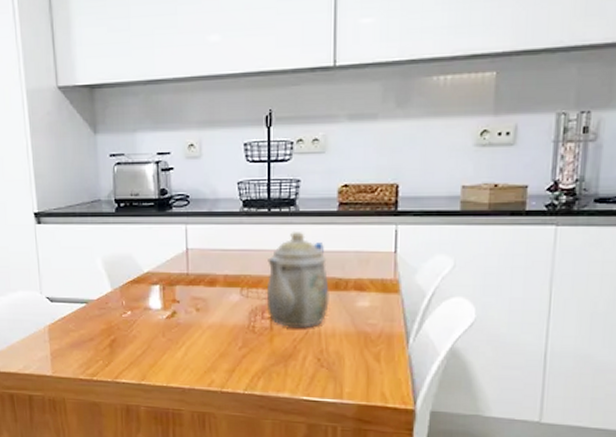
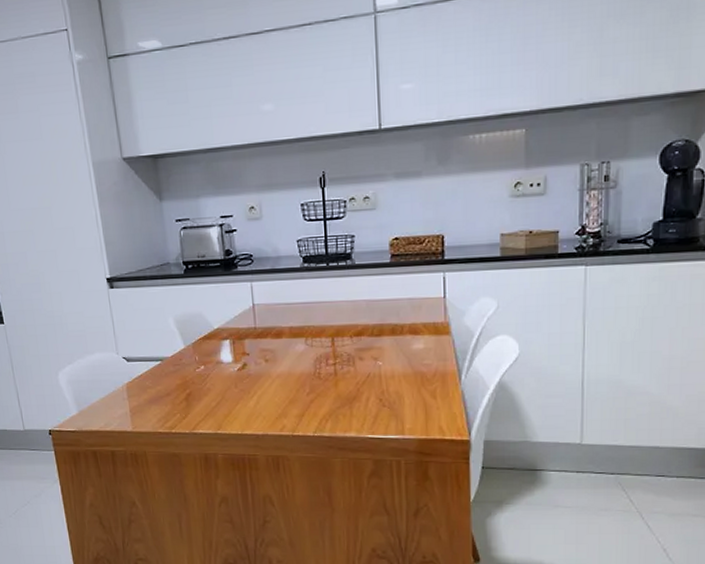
teapot: present [266,230,329,328] -> none [329,282,387,372]

